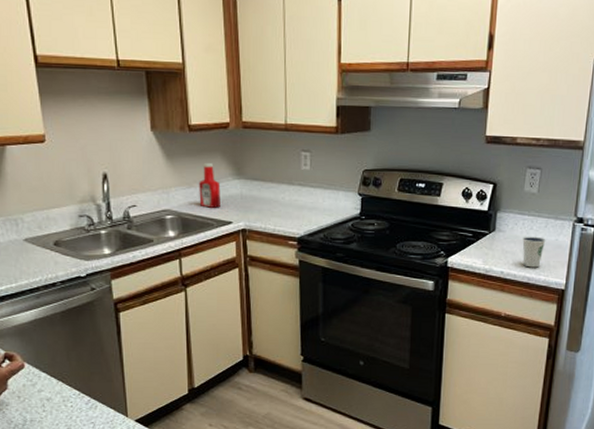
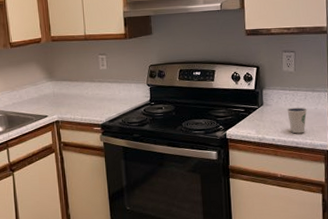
ketchup bottle: present [199,162,221,208] -> none [20,70,38,106]

